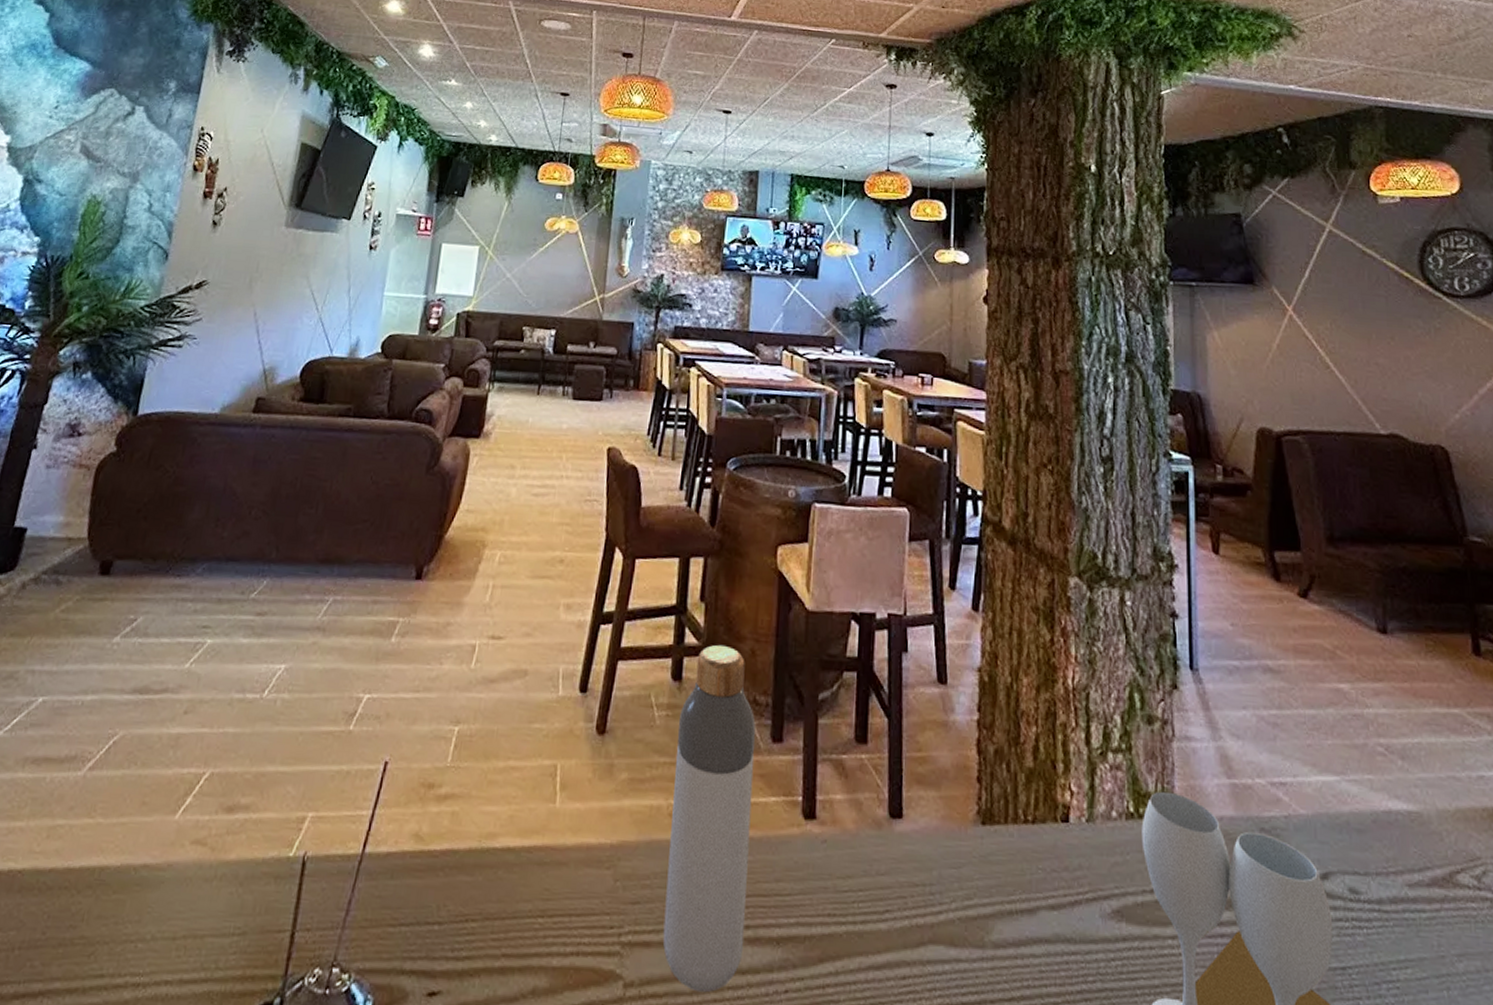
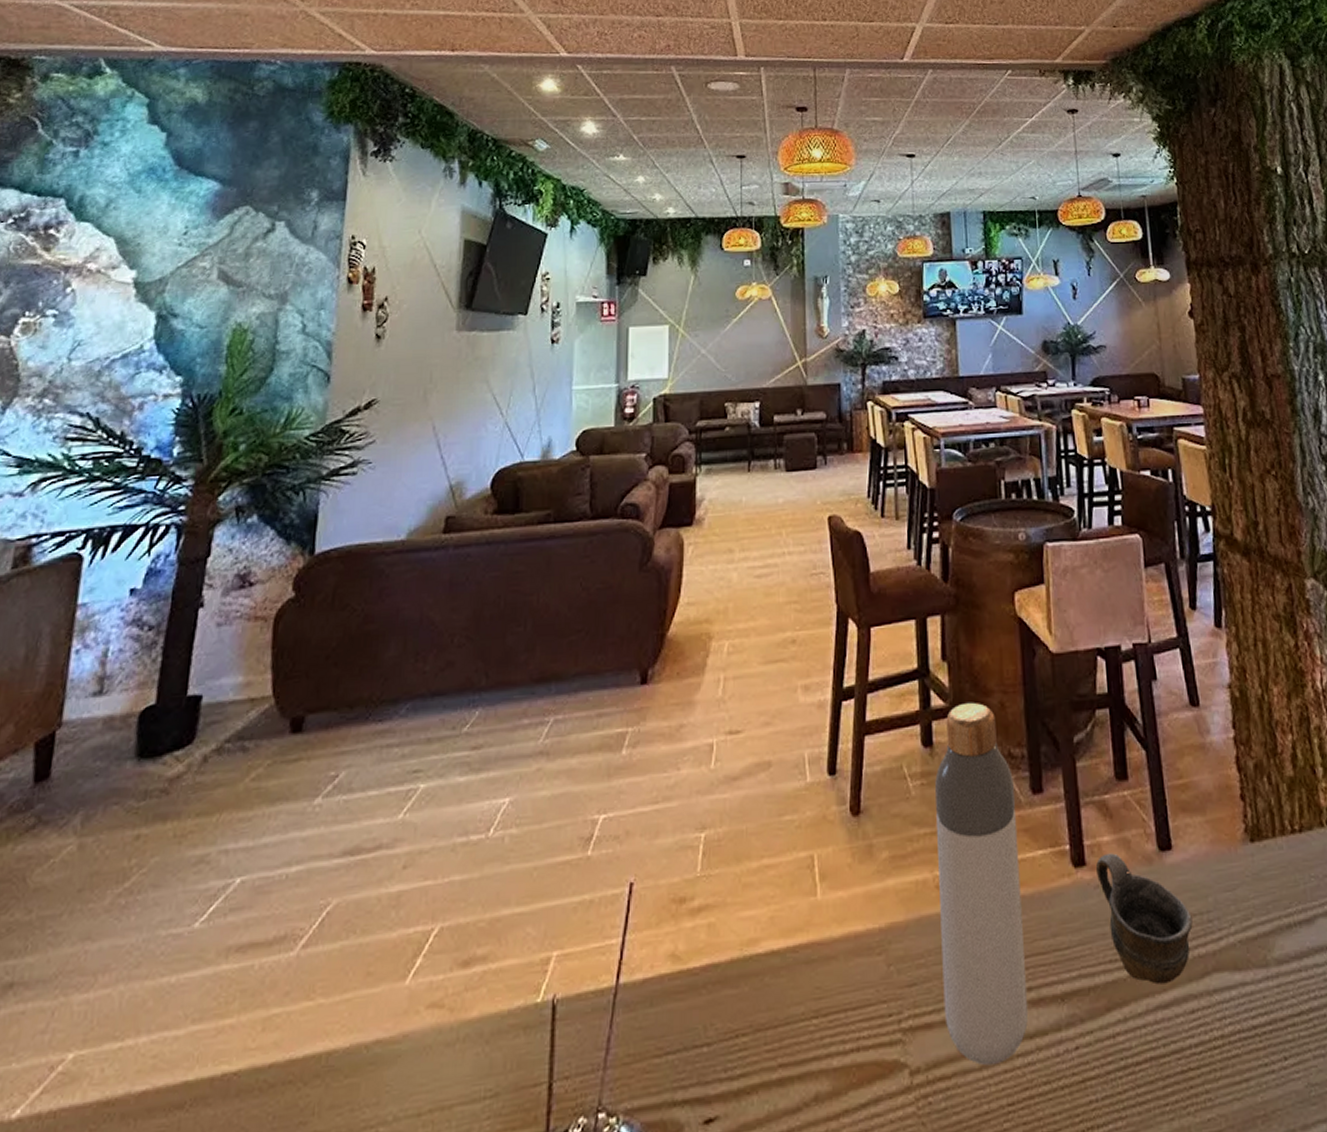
cup: none [825,811,915,947] -> present [1095,853,1193,985]

